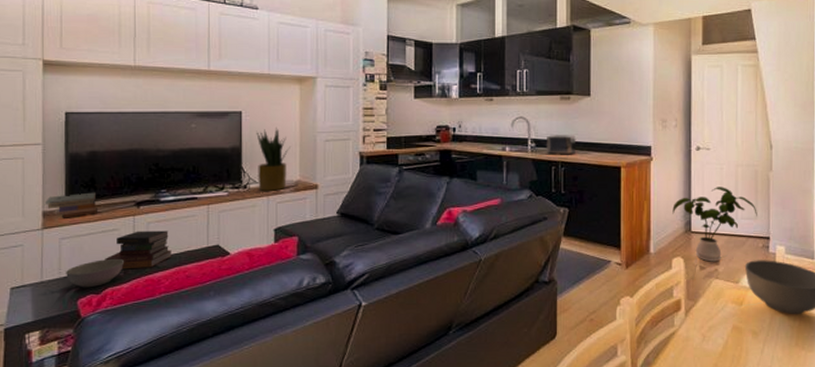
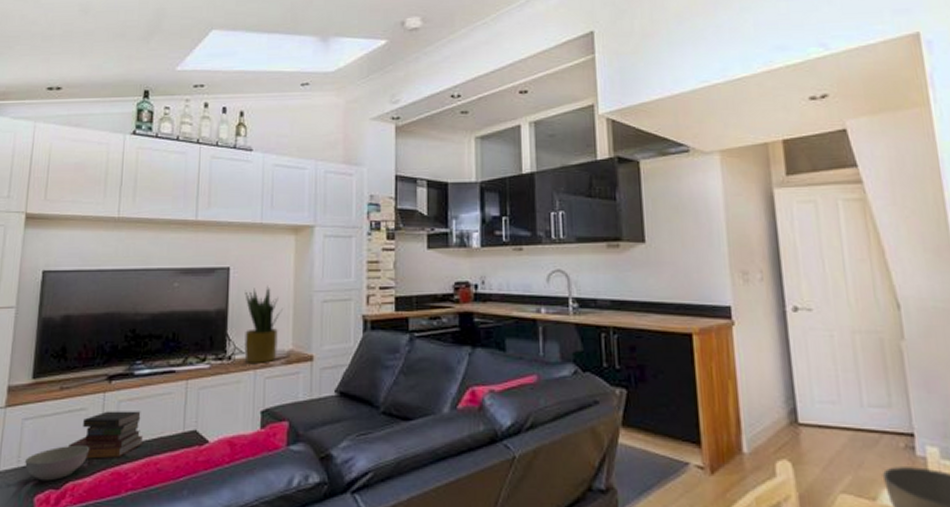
books: present [46,192,99,218] -> none [12,363,67,395]
toaster: present [547,135,577,155] -> none [592,292,631,318]
house plant: present [672,187,757,262] -> none [768,361,891,468]

